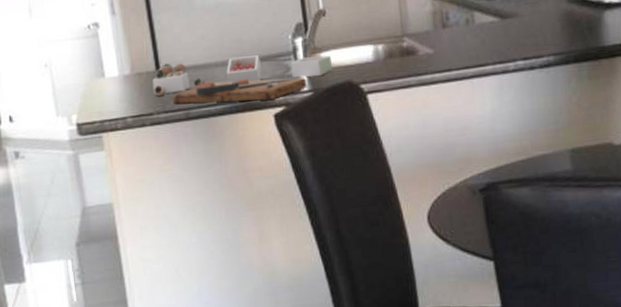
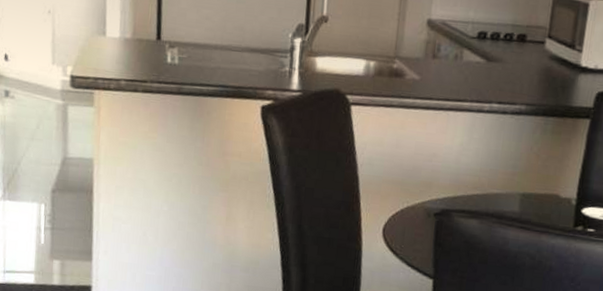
cutting board: present [152,55,333,104] -> none [150,35,325,92]

